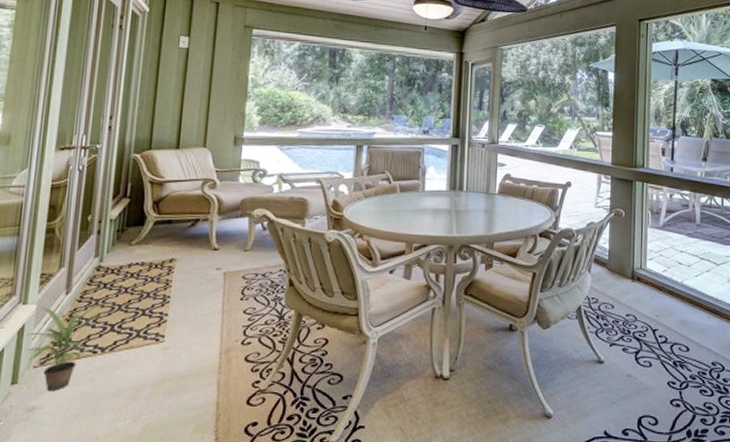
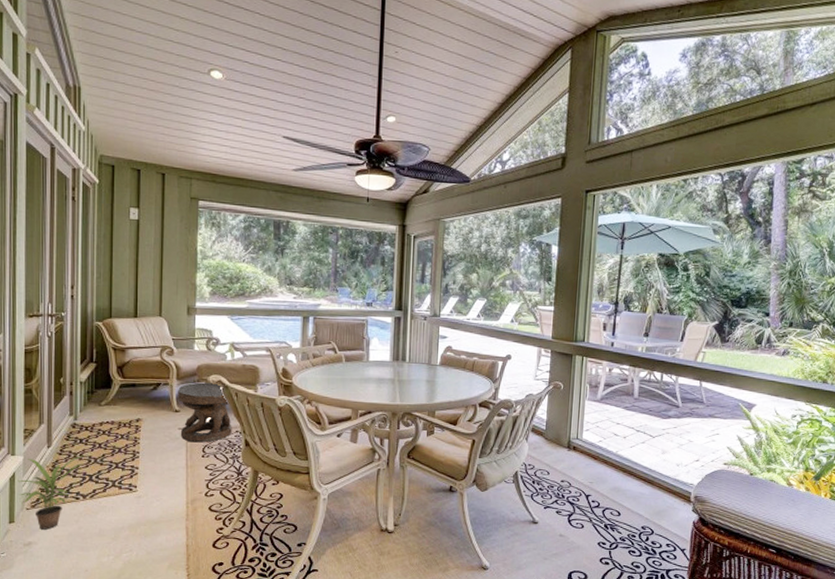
carved stool: none [217,217,276,284] -> present [178,382,232,443]

